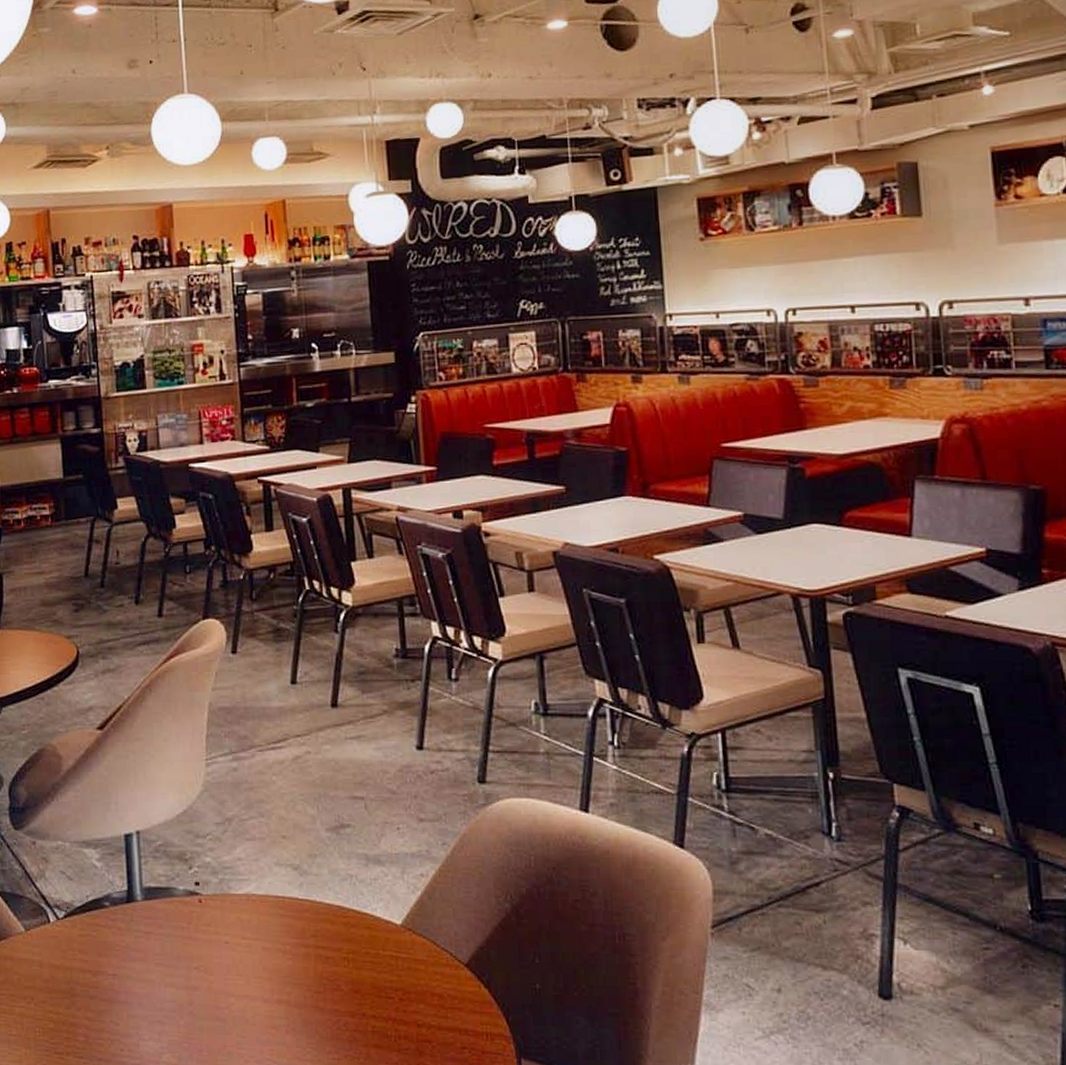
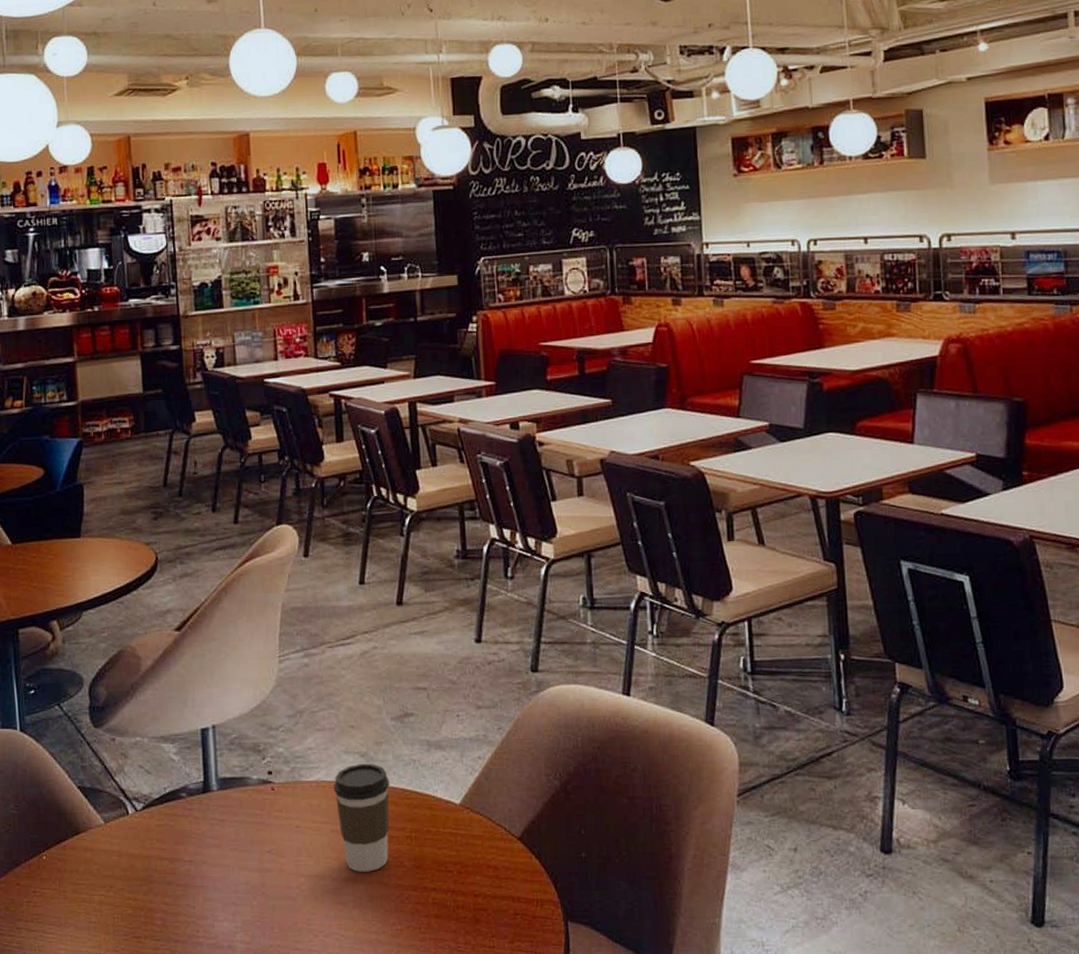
coffee cup: none [264,877,325,995] -> present [333,763,390,872]

